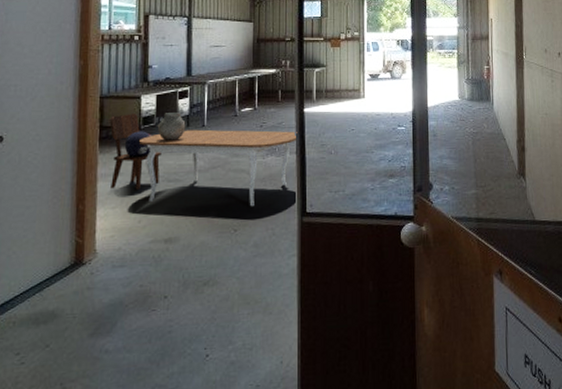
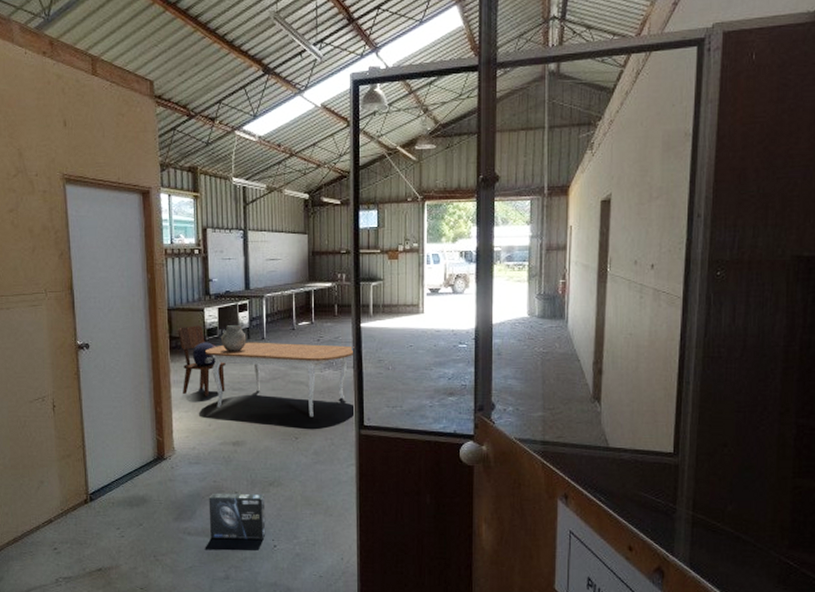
box: none [132,295,198,355] -> present [208,493,266,541]

